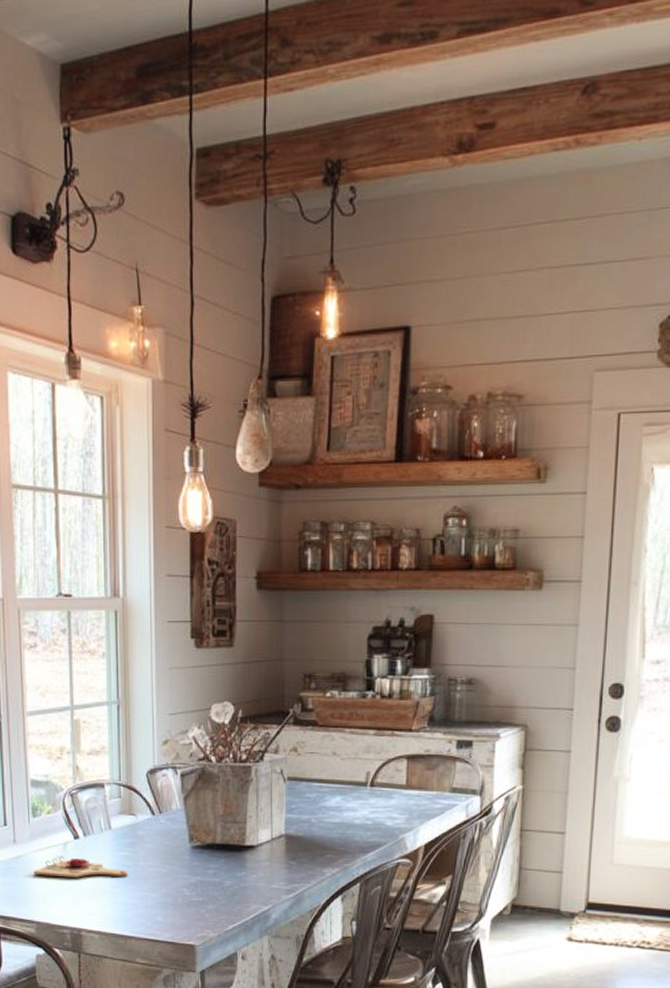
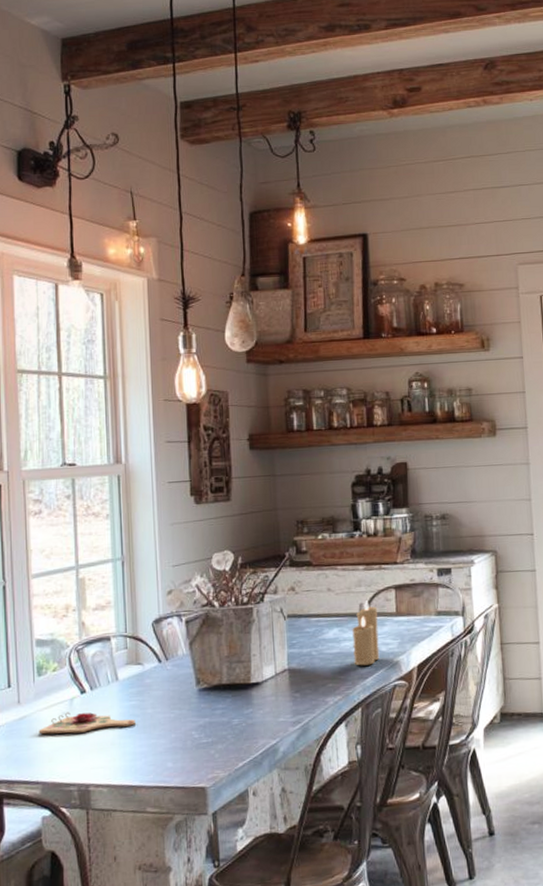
candle: none [356,769,386,839] -> present [352,600,380,666]

